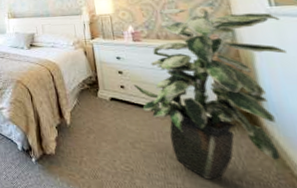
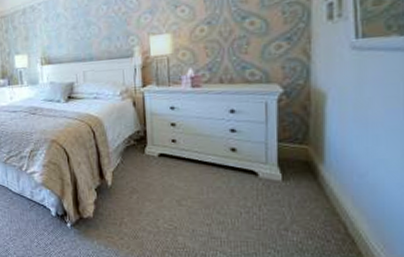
indoor plant: present [133,8,287,180] -> none [186,44,364,232]

